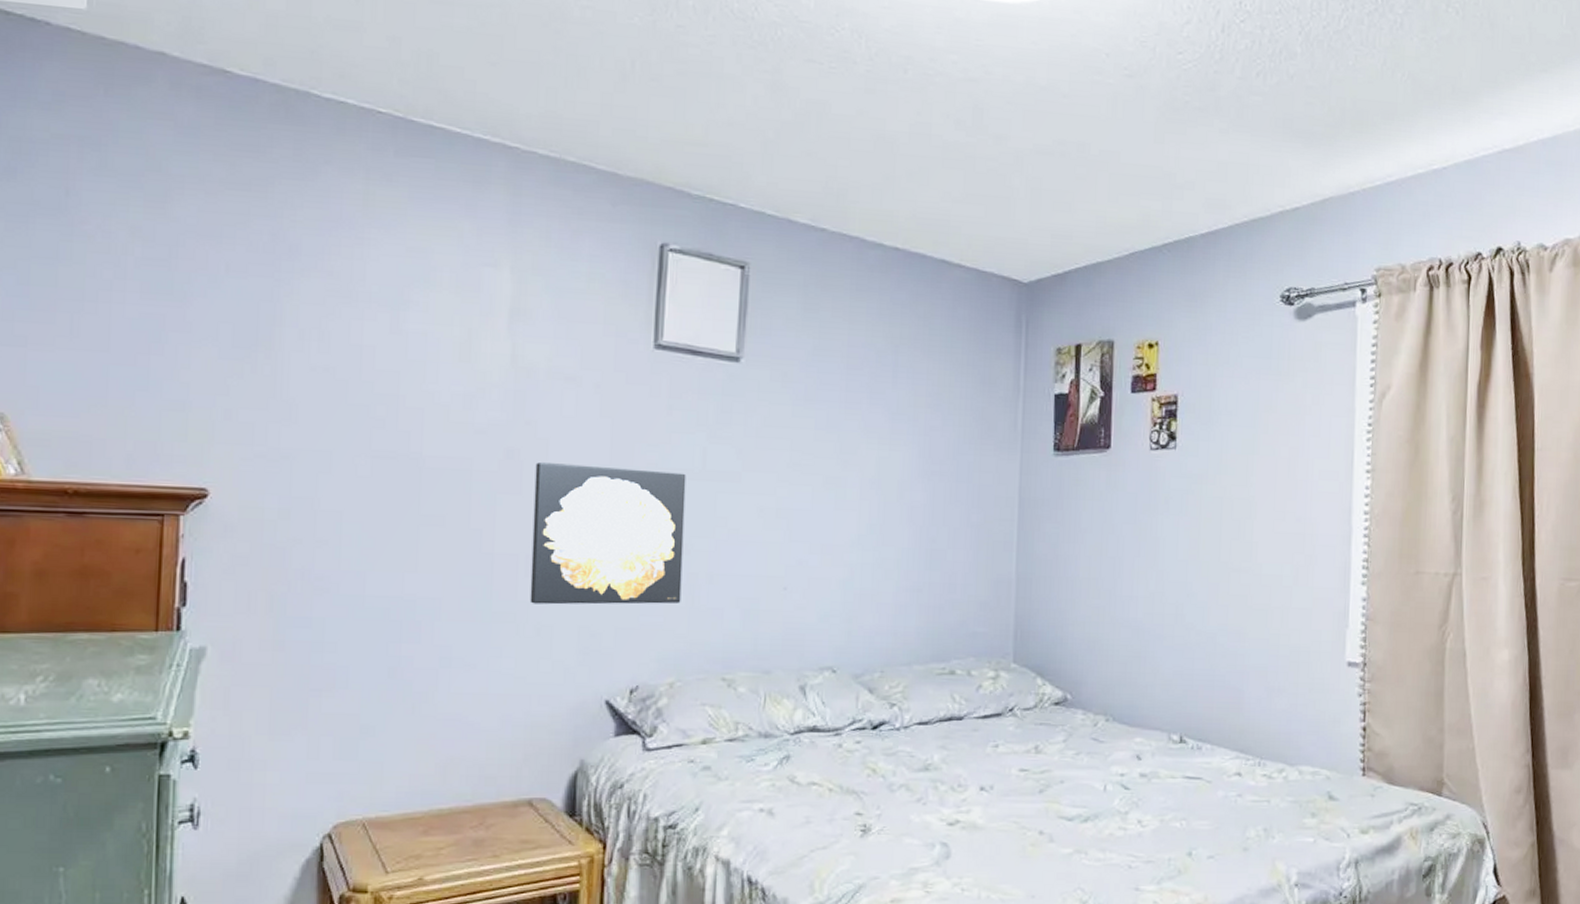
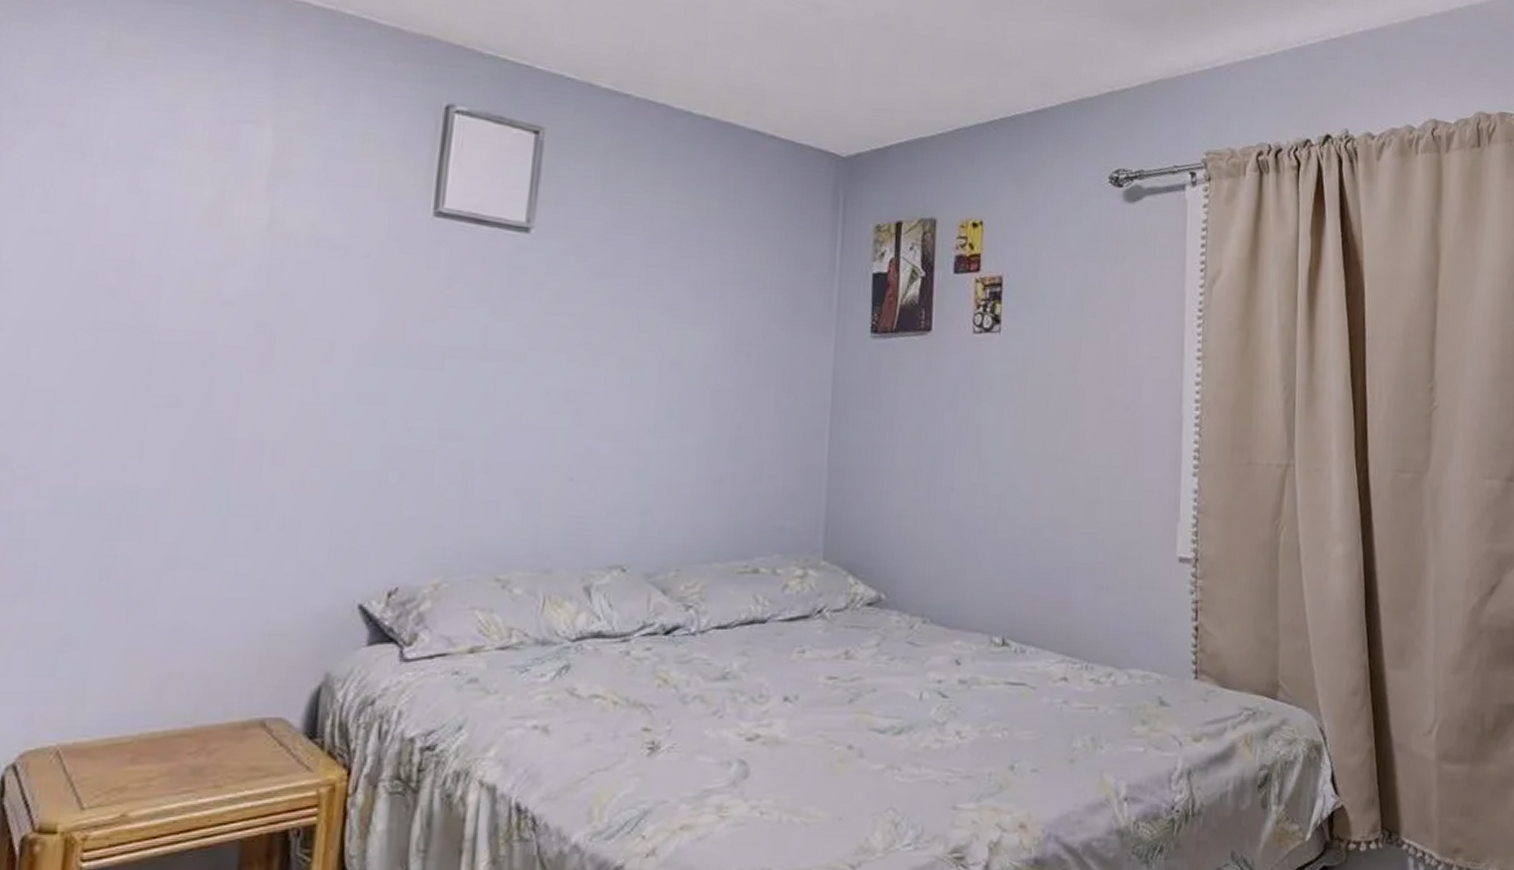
wall art: present [530,462,686,605] -> none [275,338,464,497]

